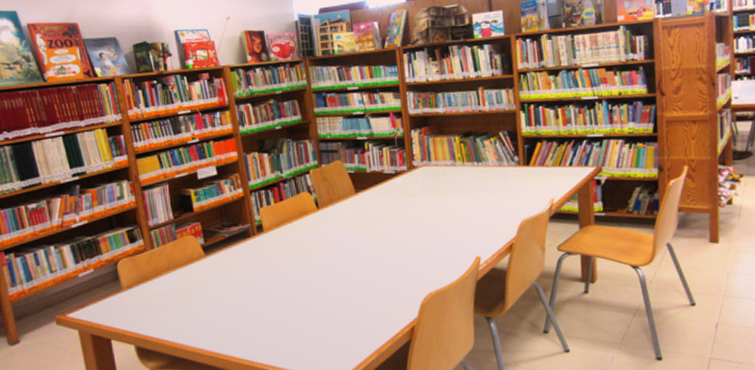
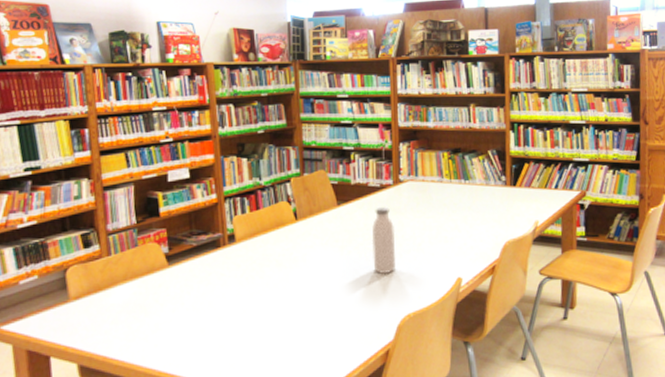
water bottle: none [390,192,415,256] -> present [371,206,396,274]

